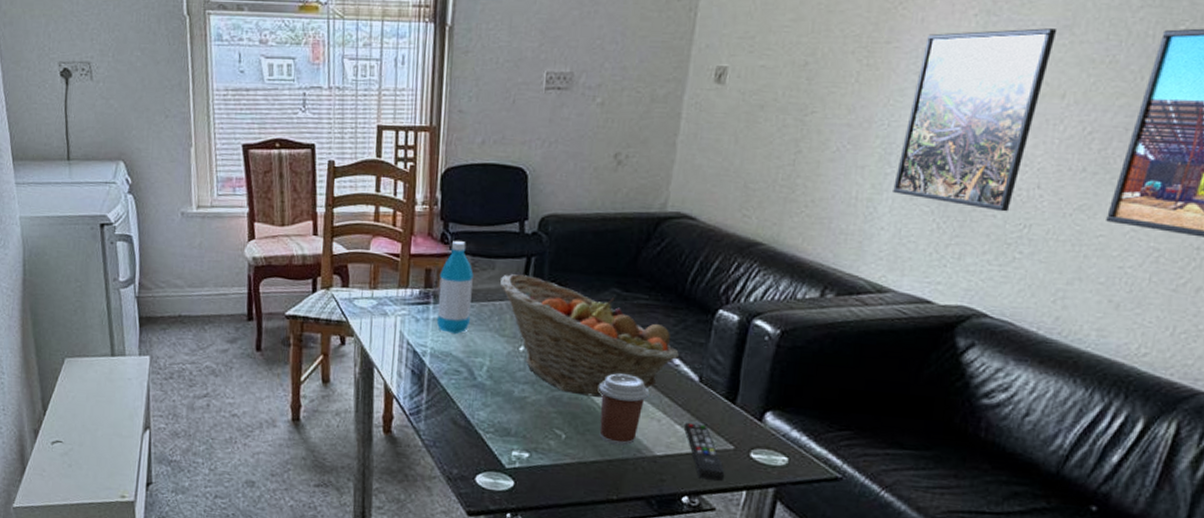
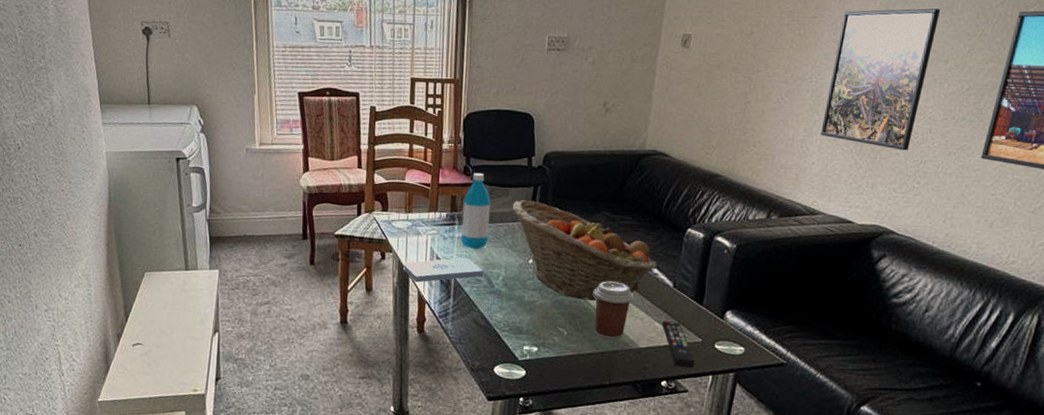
notepad: none [366,344,463,373] -> present [403,258,483,283]

